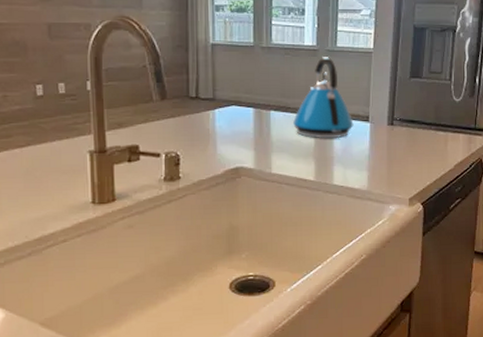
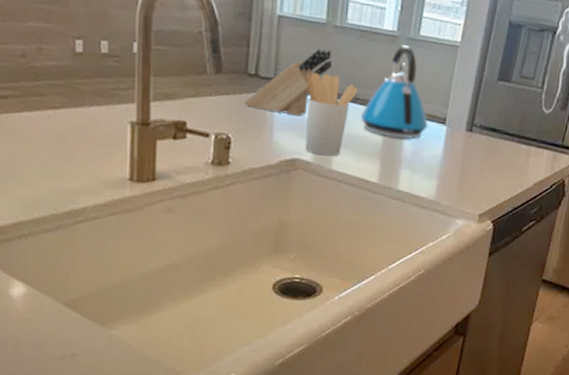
knife block: none [189,68,262,129] -> present [244,49,332,116]
utensil holder: none [241,90,288,162] -> present [305,72,358,156]

